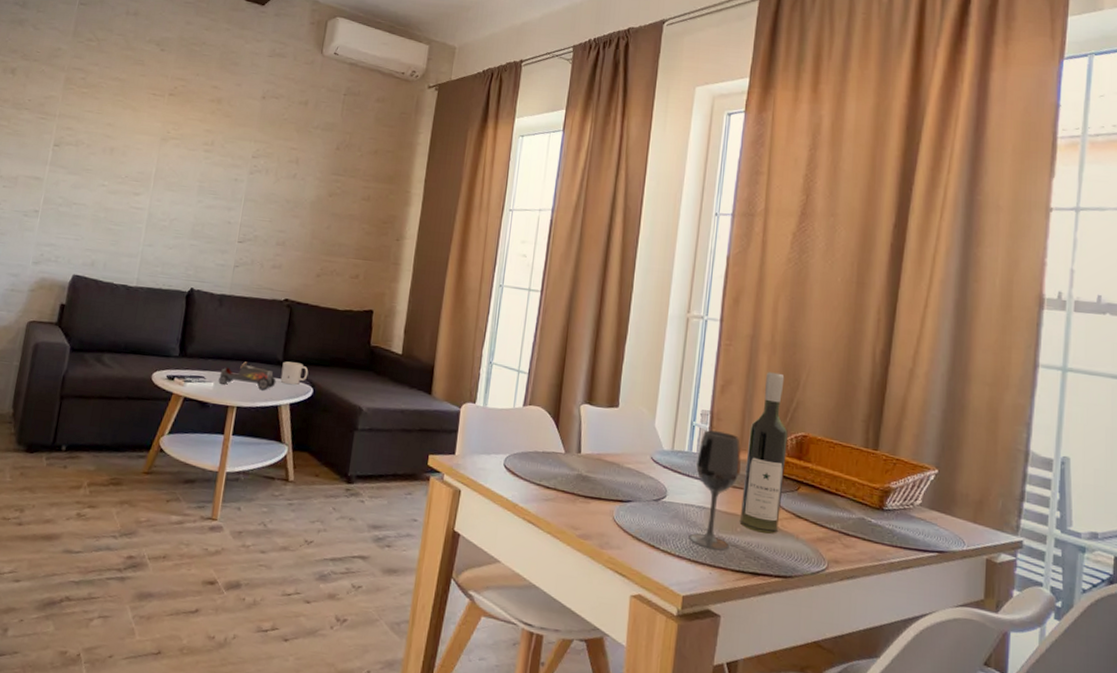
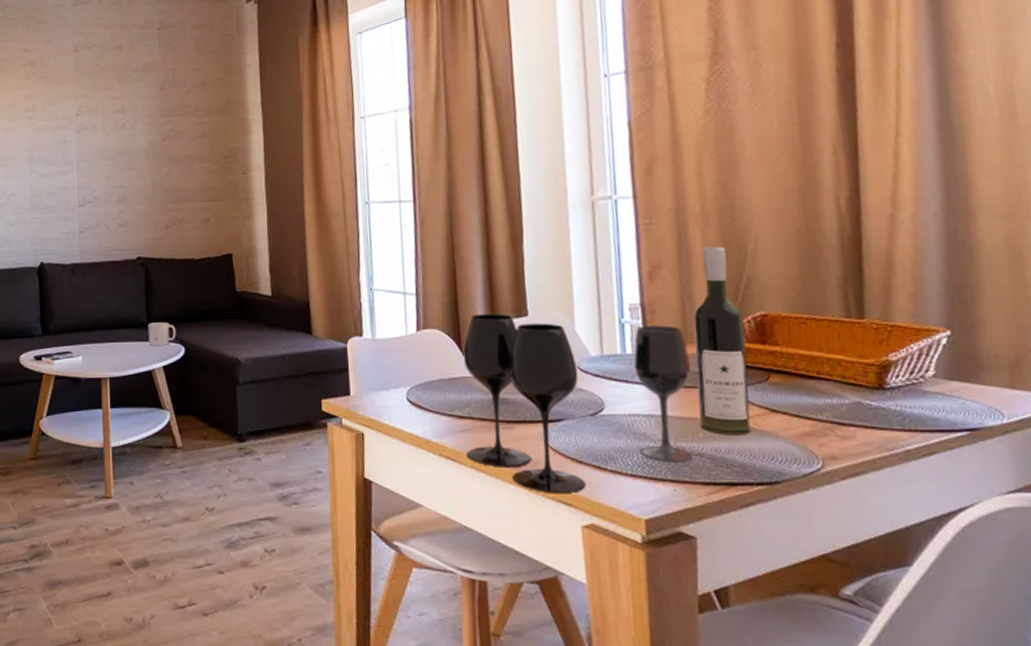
toy car: present [218,361,276,391] -> none [86,329,145,357]
wine glass: none [545,399,651,566] -> present [463,314,586,493]

